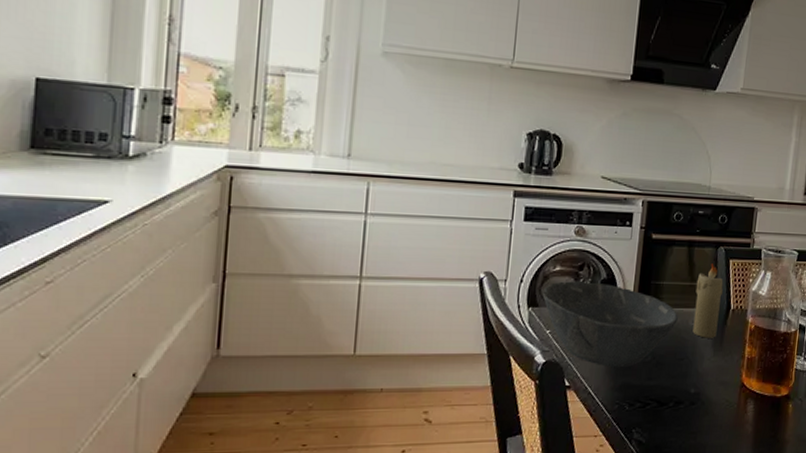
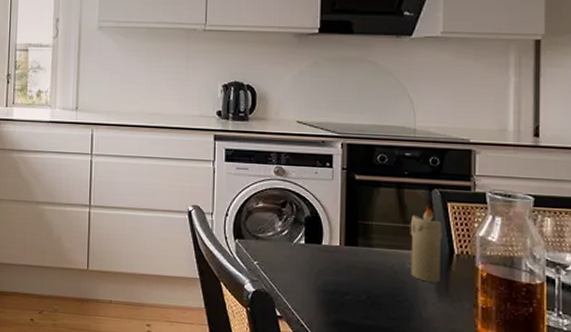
bowl: present [542,281,678,367] -> none [247,217,392,304]

